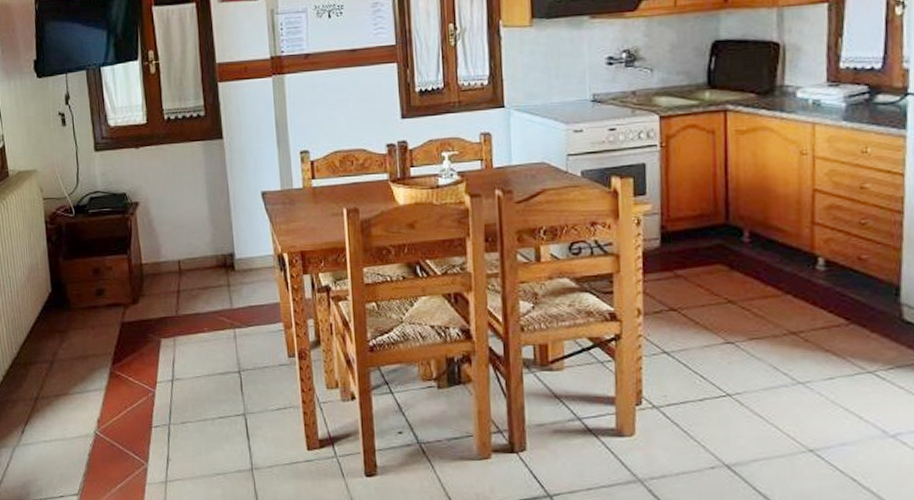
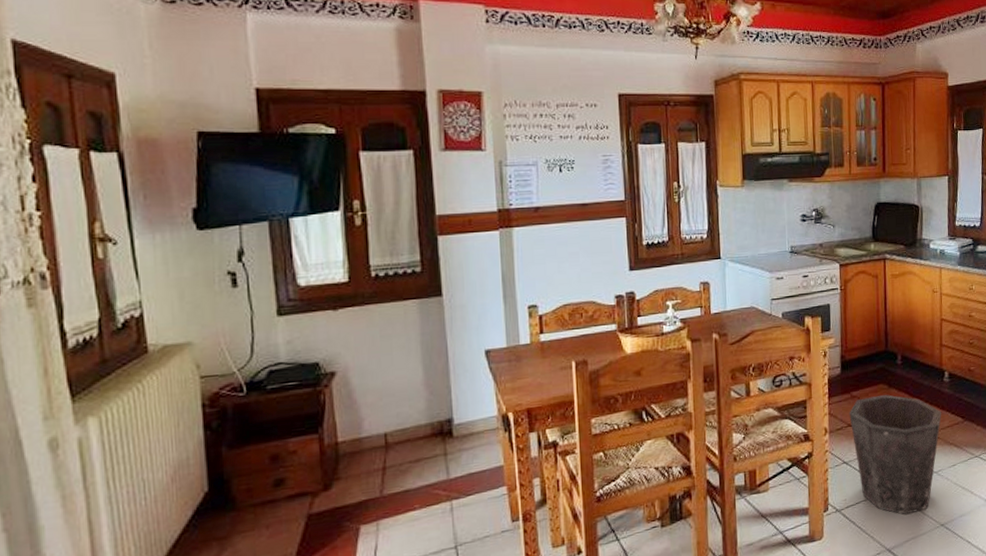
waste bin: none [671,277,813,429] -> present [849,394,942,515]

